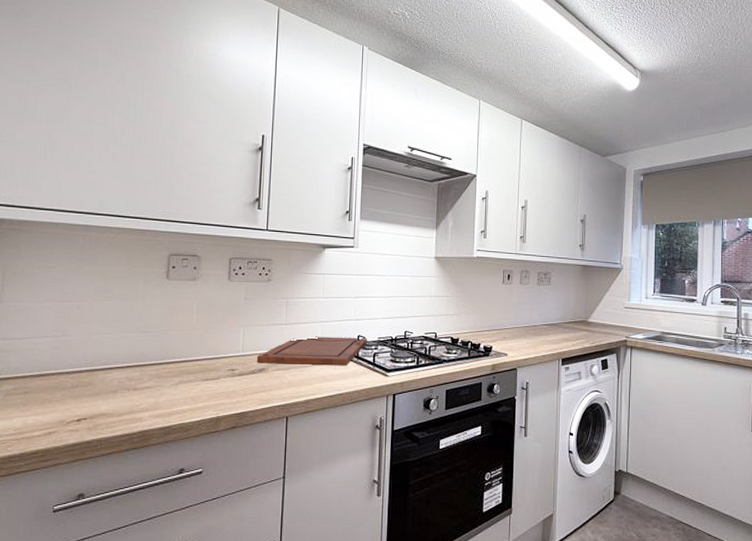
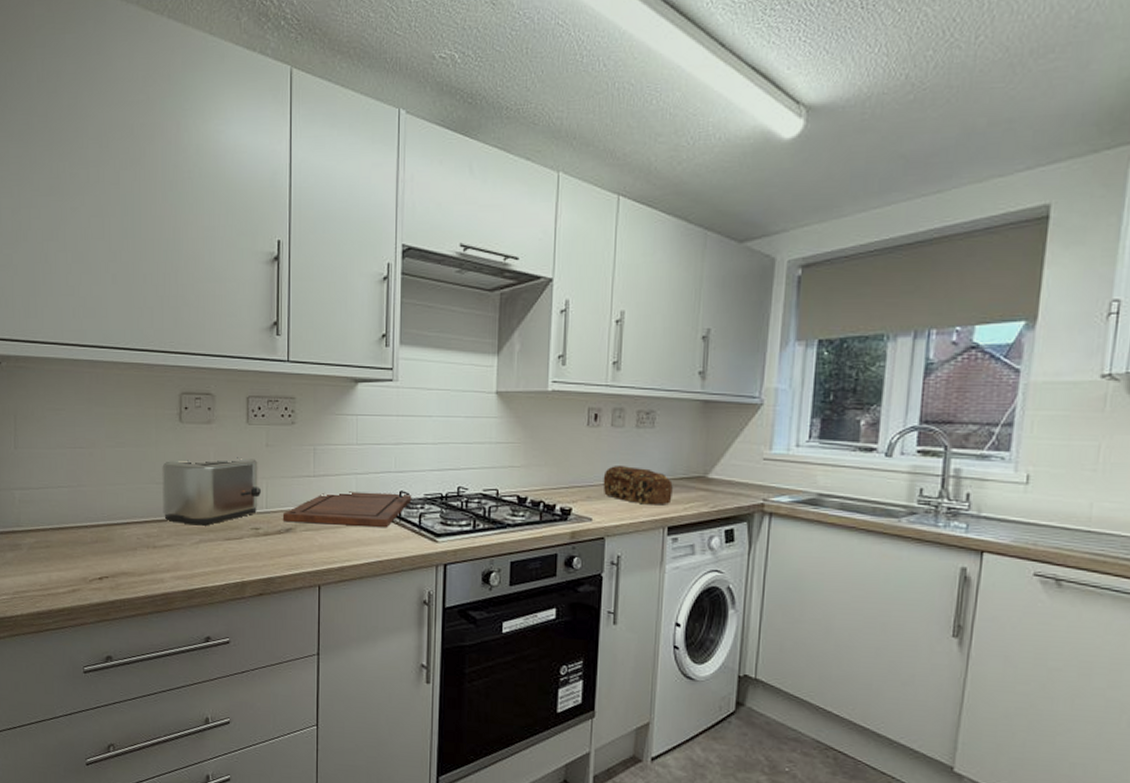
toaster: none [146,310,238,369] -> present [163,459,261,526]
bread loaf: none [515,313,564,343] -> present [603,466,673,505]

